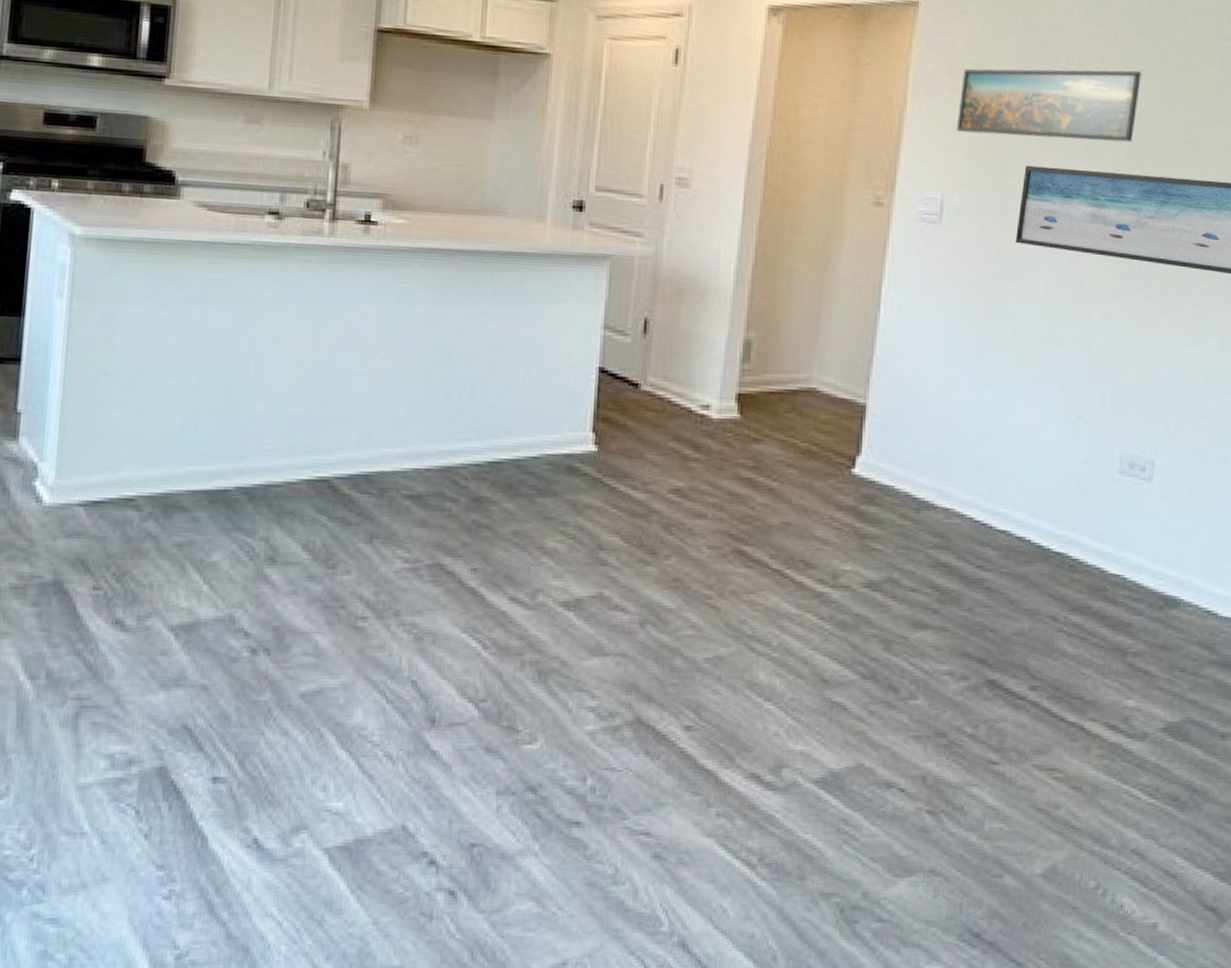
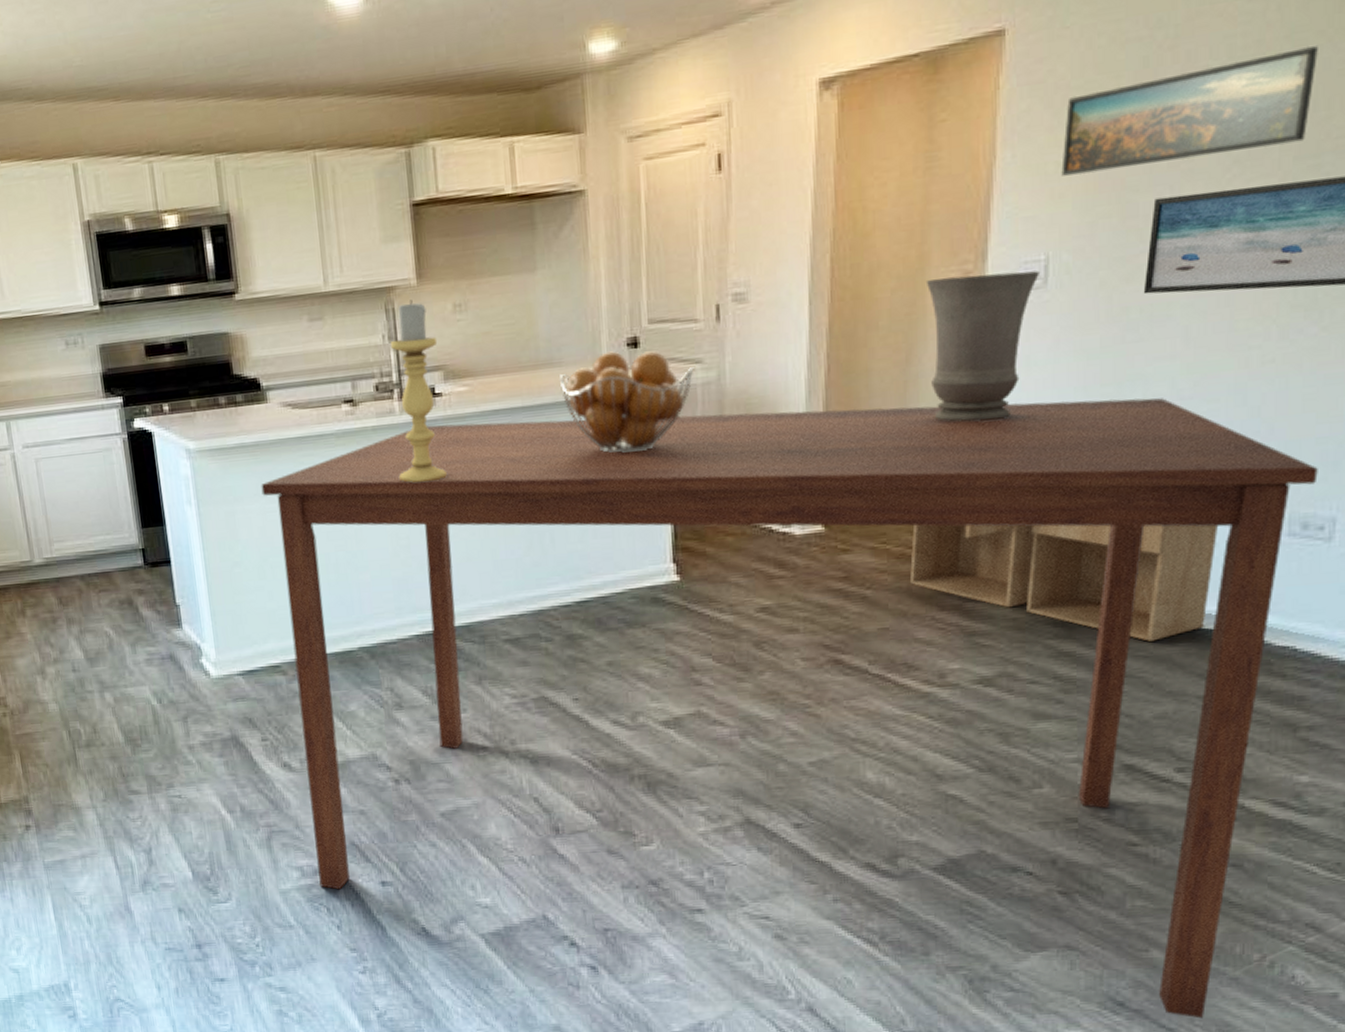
dining table: none [132,253,1141,952] -> present [261,398,1318,1019]
candle holder: none [317,122,382,312] -> present [390,300,447,483]
fruit basket: none [501,210,634,314] -> present [558,351,694,453]
storage cabinet: none [812,422,1067,559] -> present [909,524,1218,642]
vase: none [843,198,937,334] -> present [925,270,1041,422]

